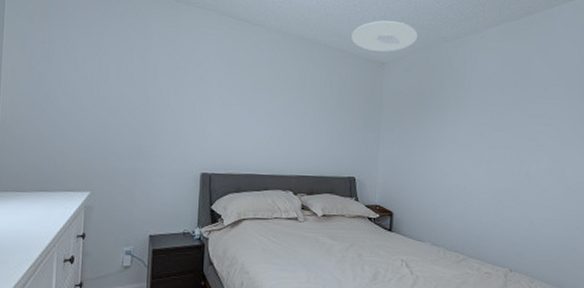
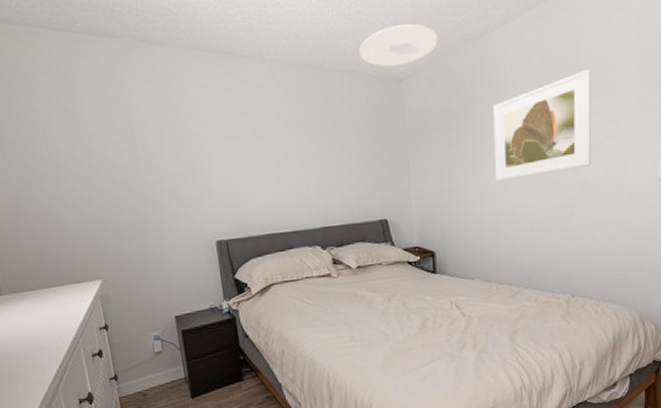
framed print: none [452,79,541,160] -> present [493,68,592,182]

